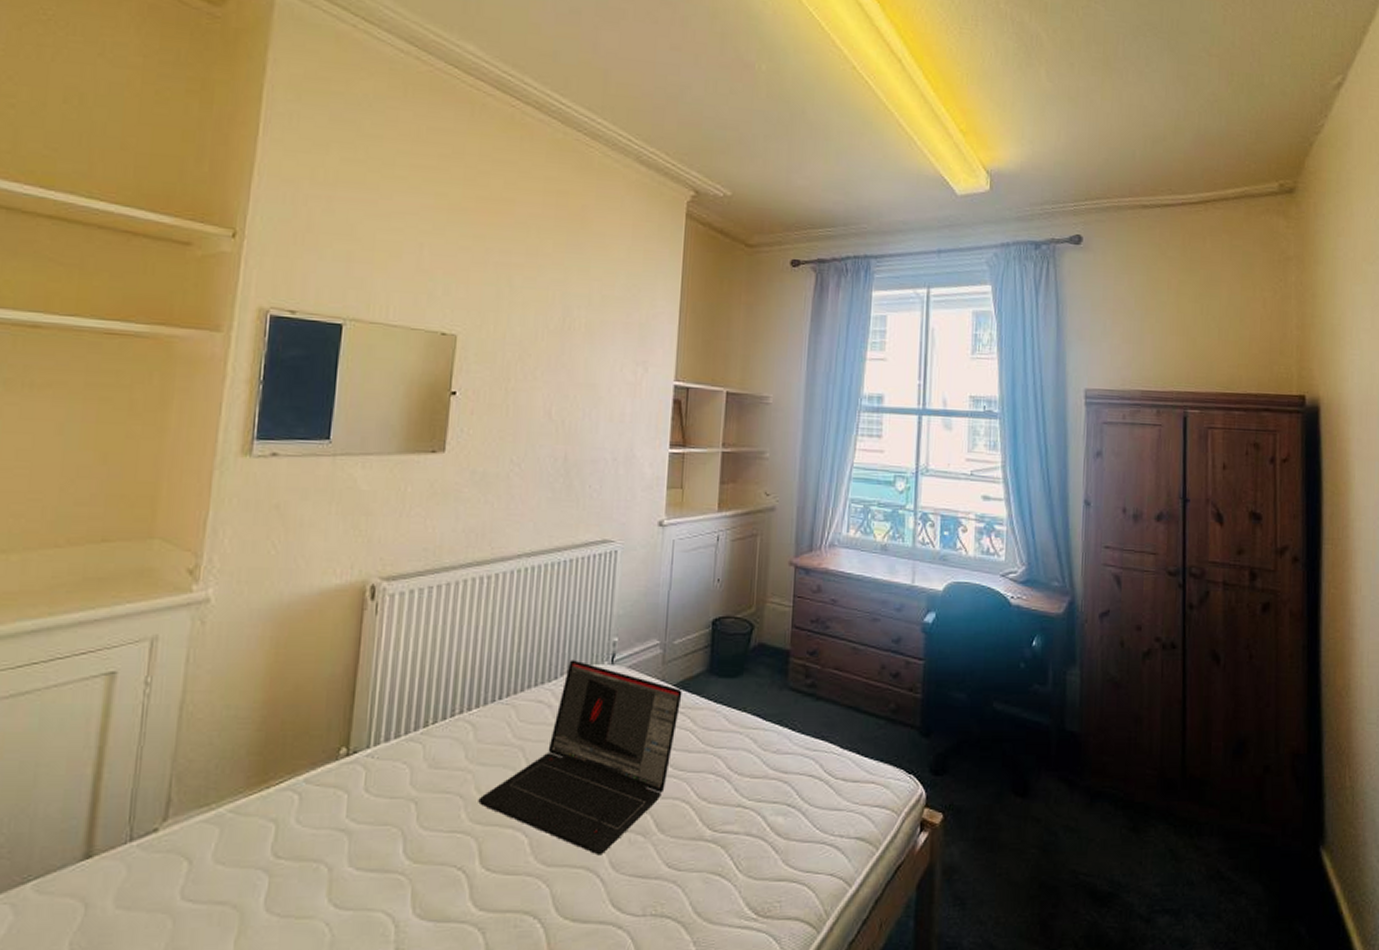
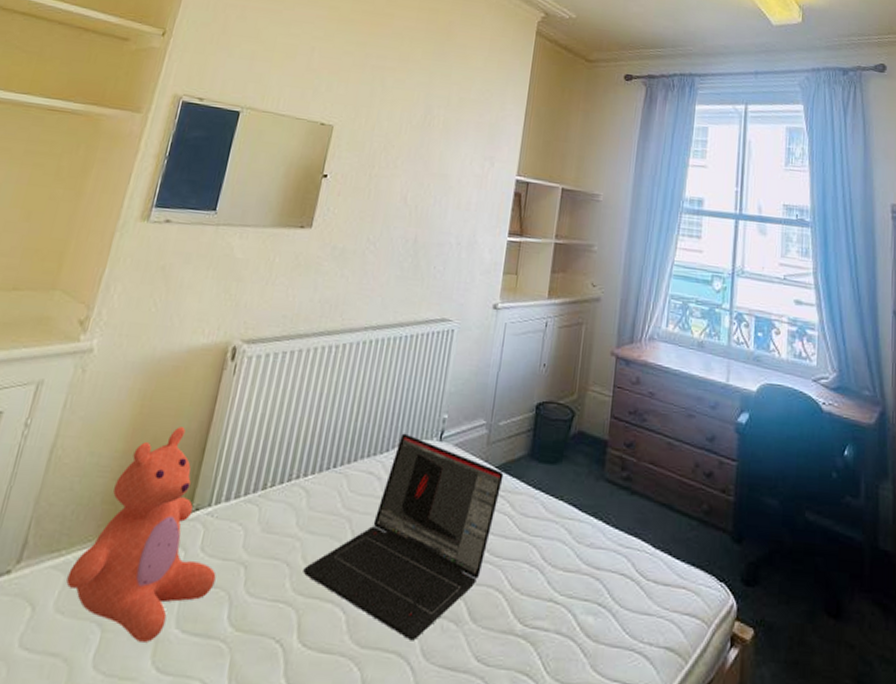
teddy bear: none [222,672,385,883] -> present [66,427,216,642]

